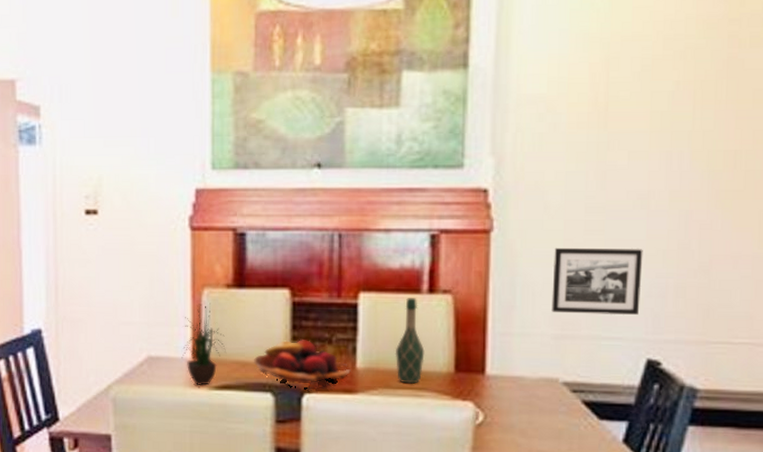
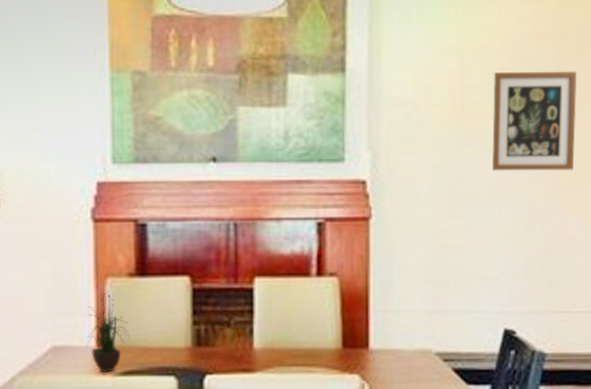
fruit basket: present [253,340,351,390] -> none [156,324,248,371]
wine bottle: present [395,298,425,384] -> none [288,281,315,361]
picture frame: present [551,247,643,315] -> none [423,232,497,291]
wall art: none [639,61,753,179] -> present [491,71,577,171]

